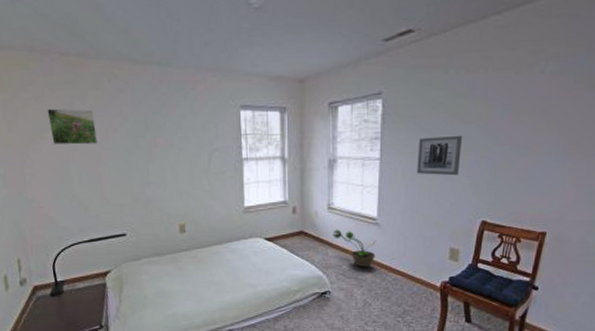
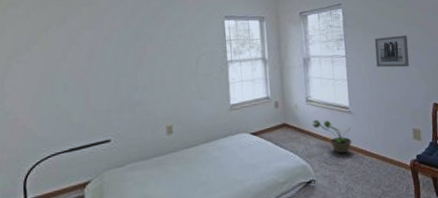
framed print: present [47,108,98,145] -> none [37,22,87,56]

